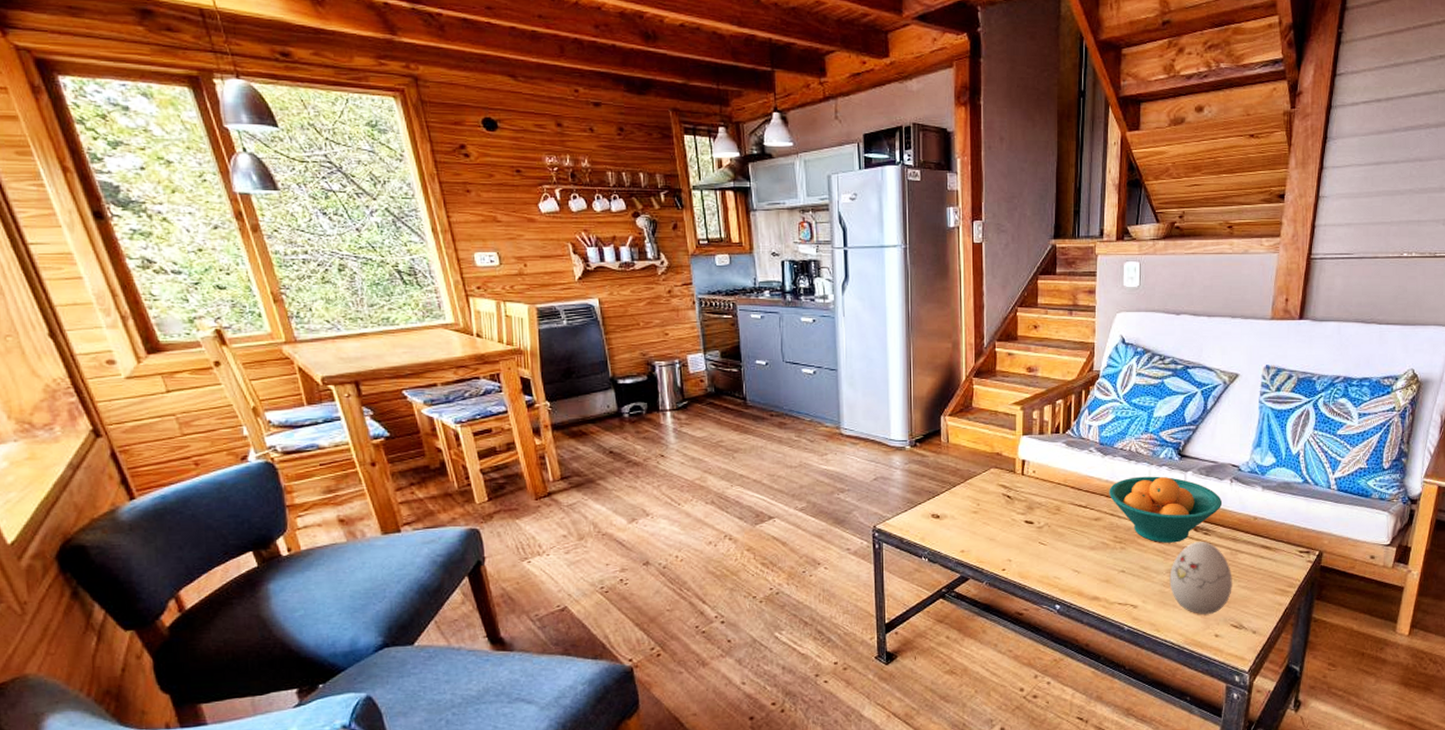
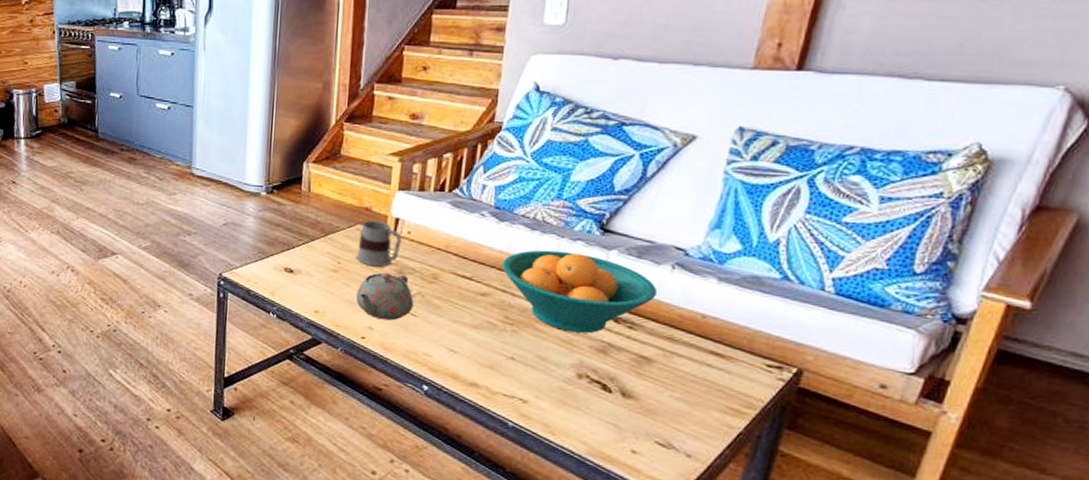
mug: none [992,463,1029,505] -> present [355,220,402,267]
teapot: none [994,509,1042,552] -> present [355,273,414,321]
decorative egg: present [1169,542,1232,614] -> none [573,336,663,425]

